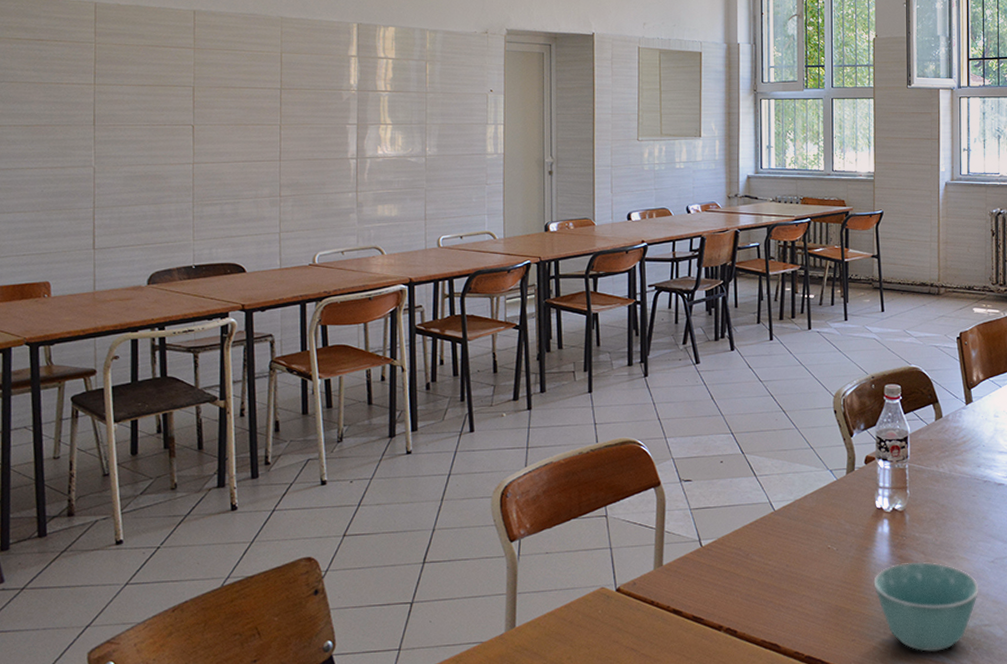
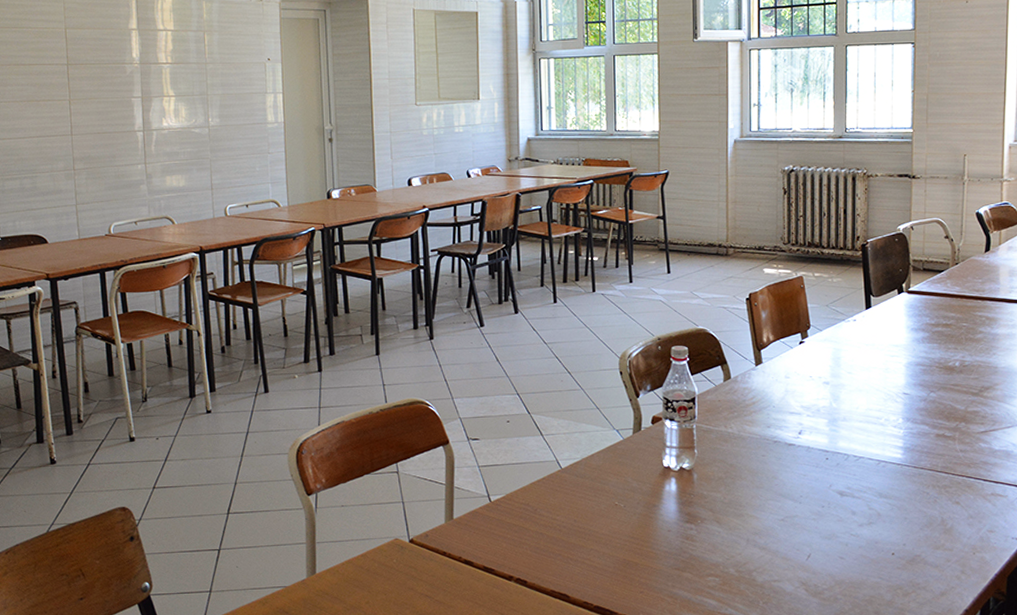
bowl: present [873,561,979,652] -> none [661,519,769,605]

